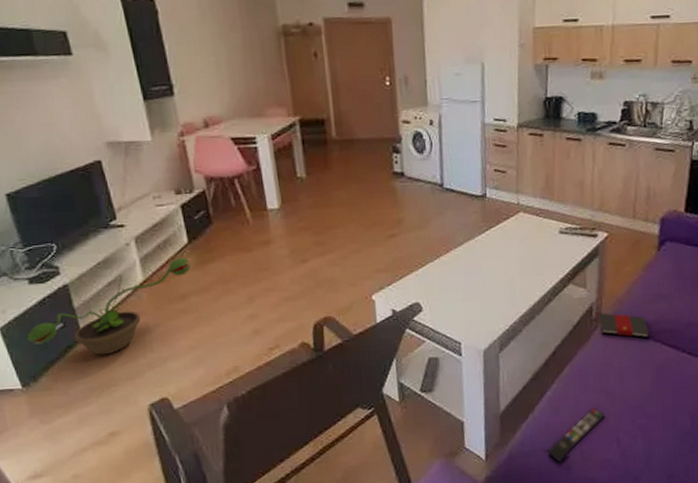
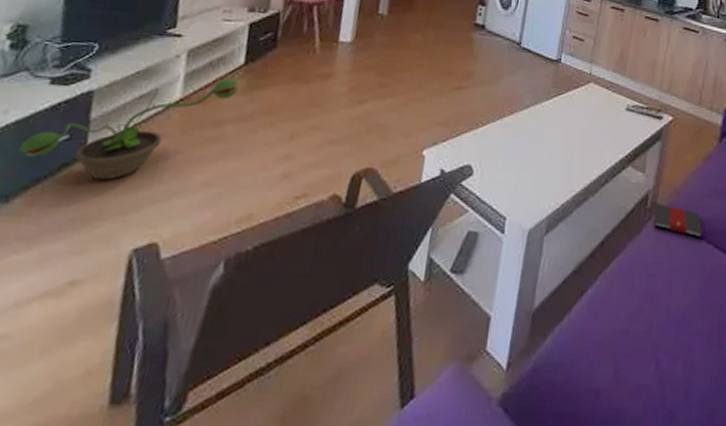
remote control: present [547,407,606,463] -> none [577,315,647,383]

